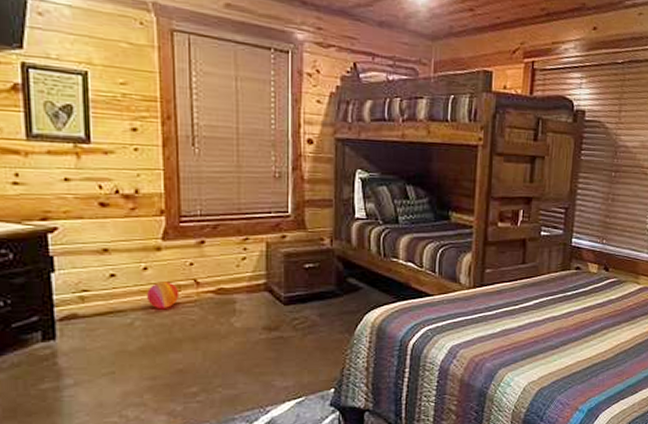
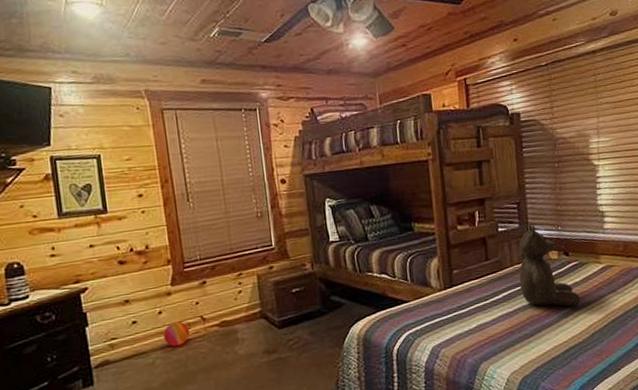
teddy bear: none [553,230,612,324] -> present [519,222,581,307]

